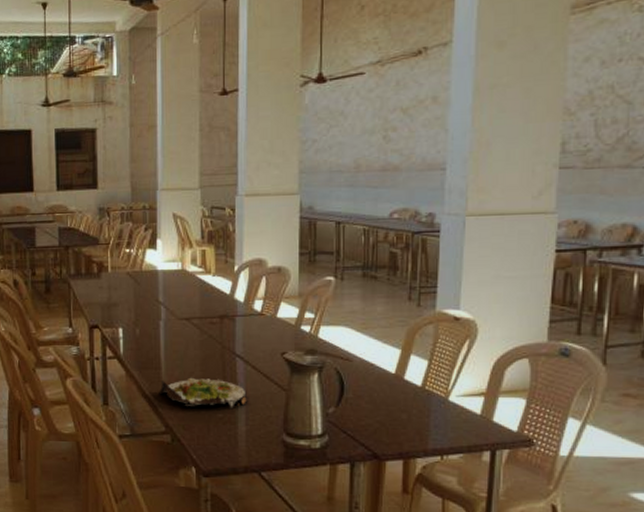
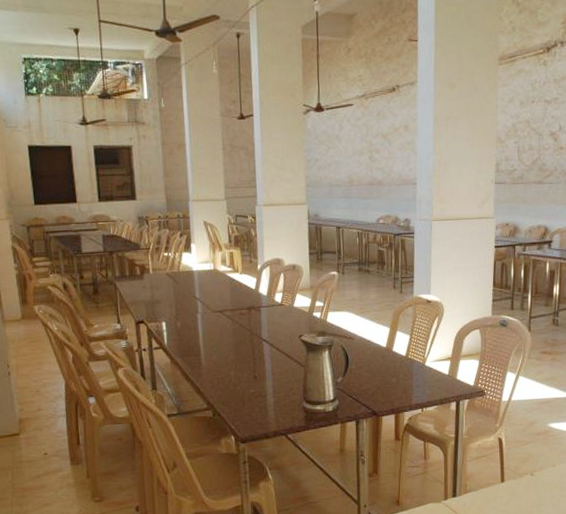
salad plate: present [159,377,248,408] -> none [200,360,274,385]

